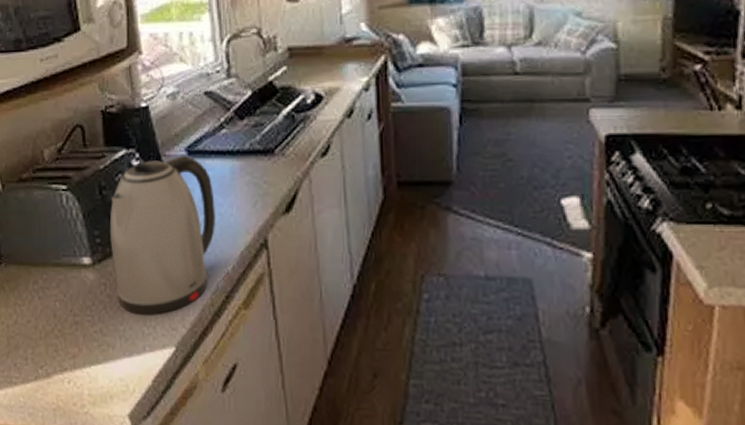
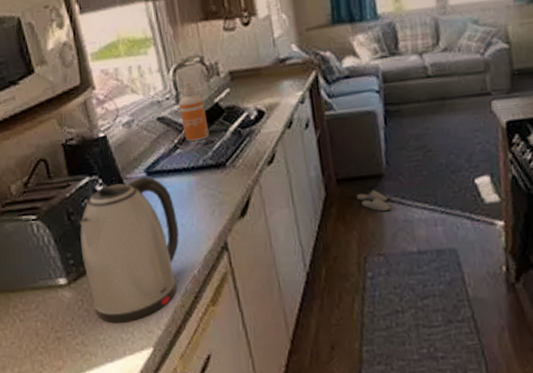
soap dispenser: none [229,54,260,122] -> present [178,81,210,142]
slippers: none [419,199,458,225] -> present [357,190,391,212]

